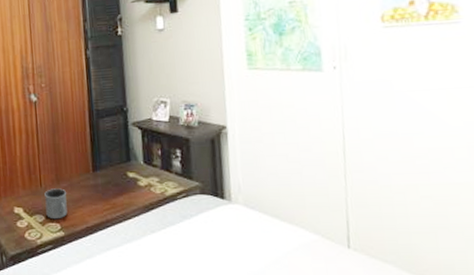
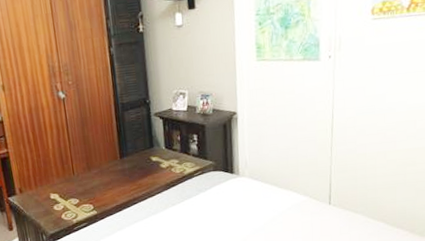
mug: present [44,188,68,220] -> none [77,174,99,201]

